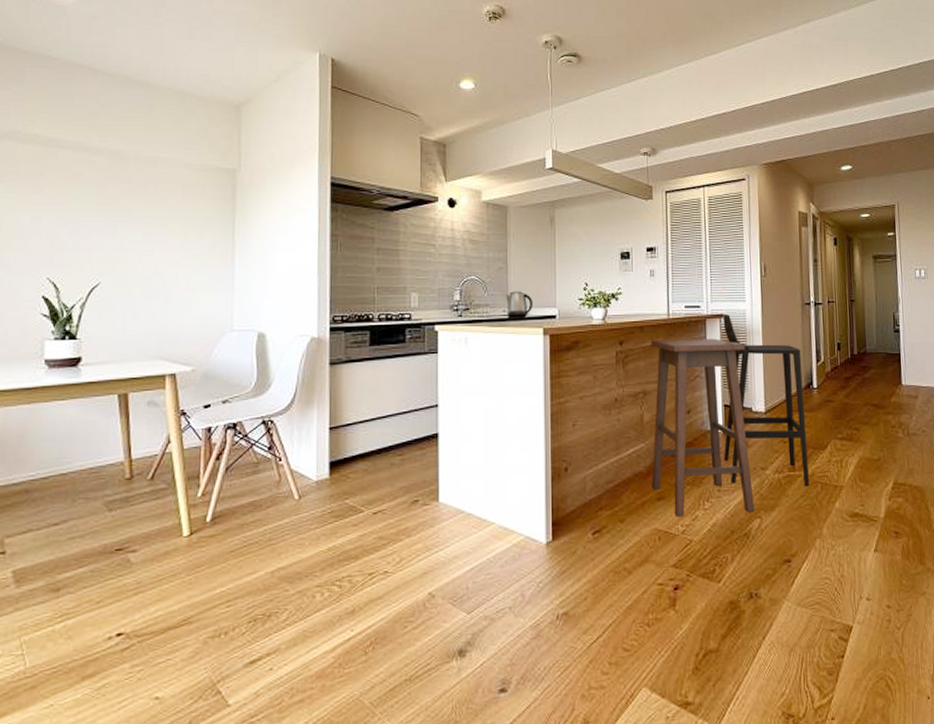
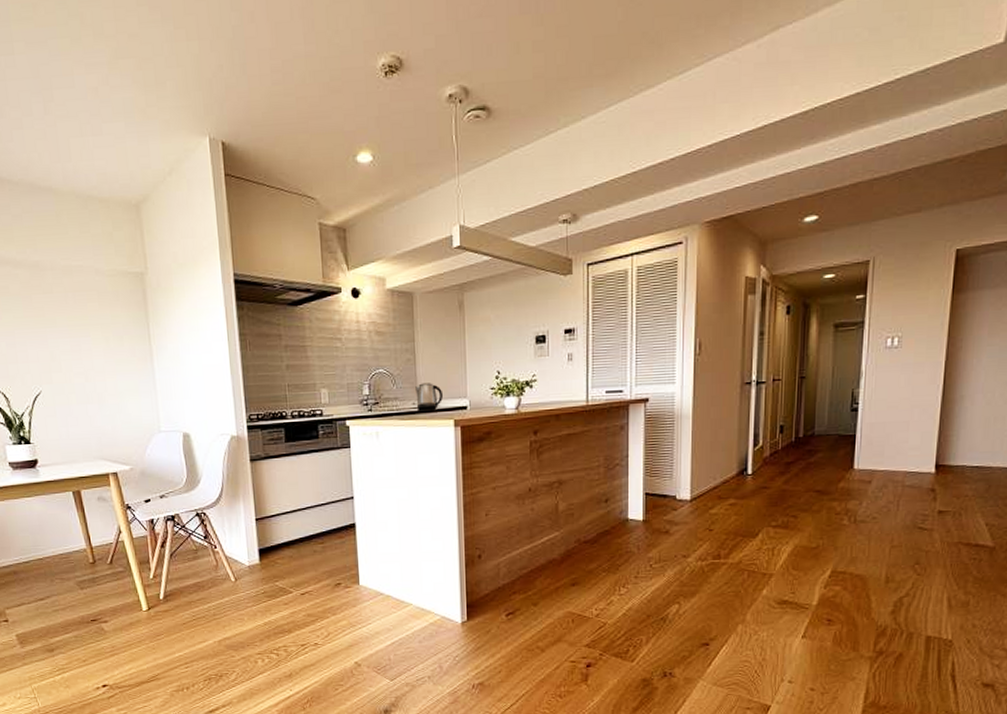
bar stool: present [651,338,756,517] -> none [566,425,674,602]
bar stool: present [723,313,809,487] -> none [642,397,736,574]

